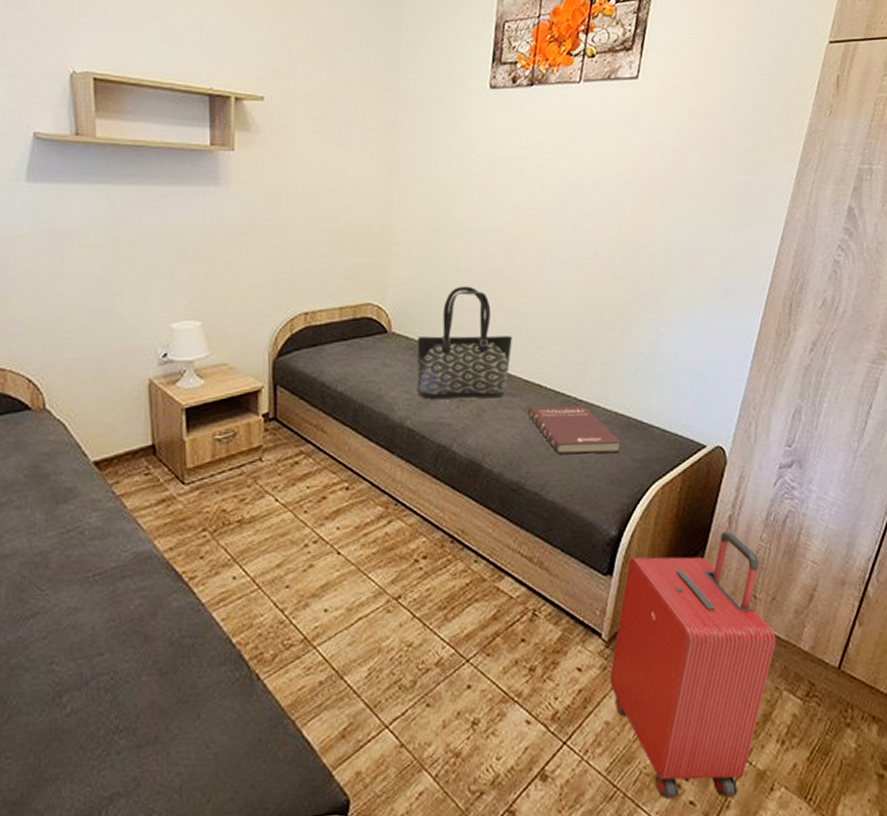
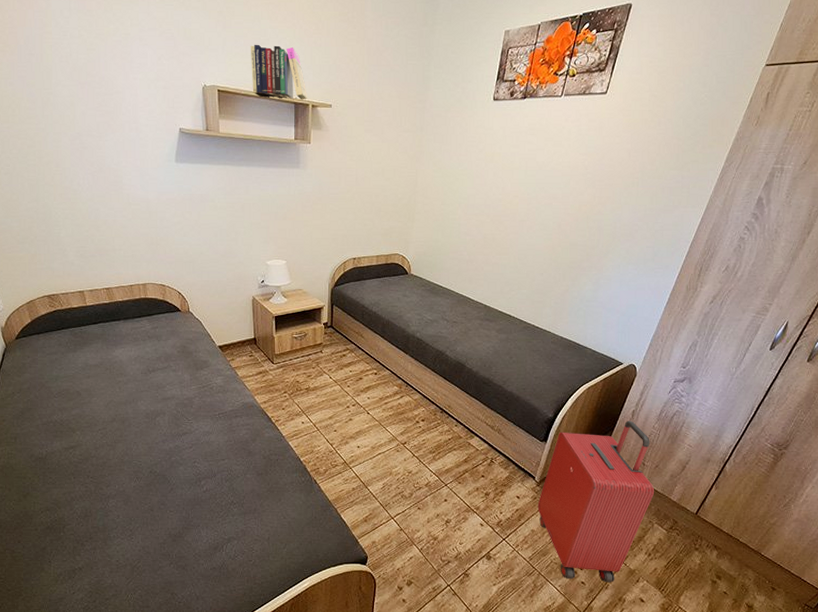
books: none [142,16,229,92] -> present [250,44,308,101]
tote bag: present [416,286,512,400] -> none [426,245,493,322]
book: present [527,405,621,455] -> none [499,330,563,364]

